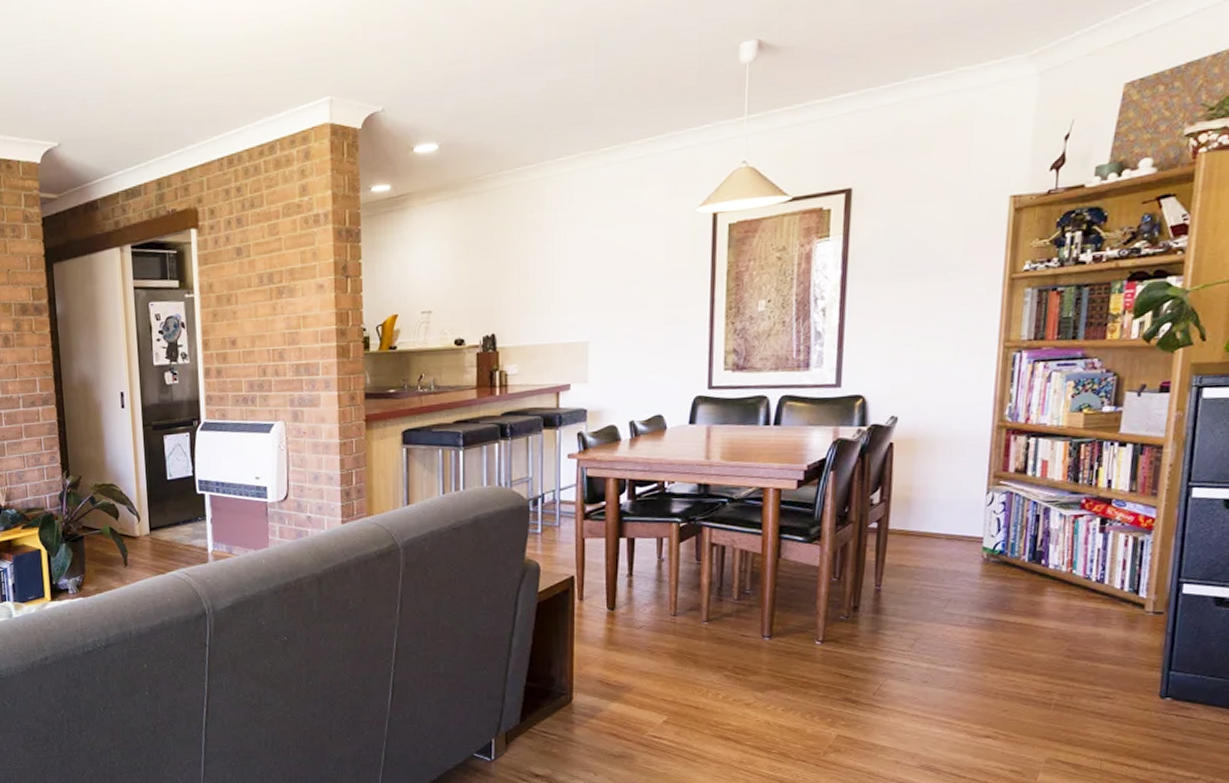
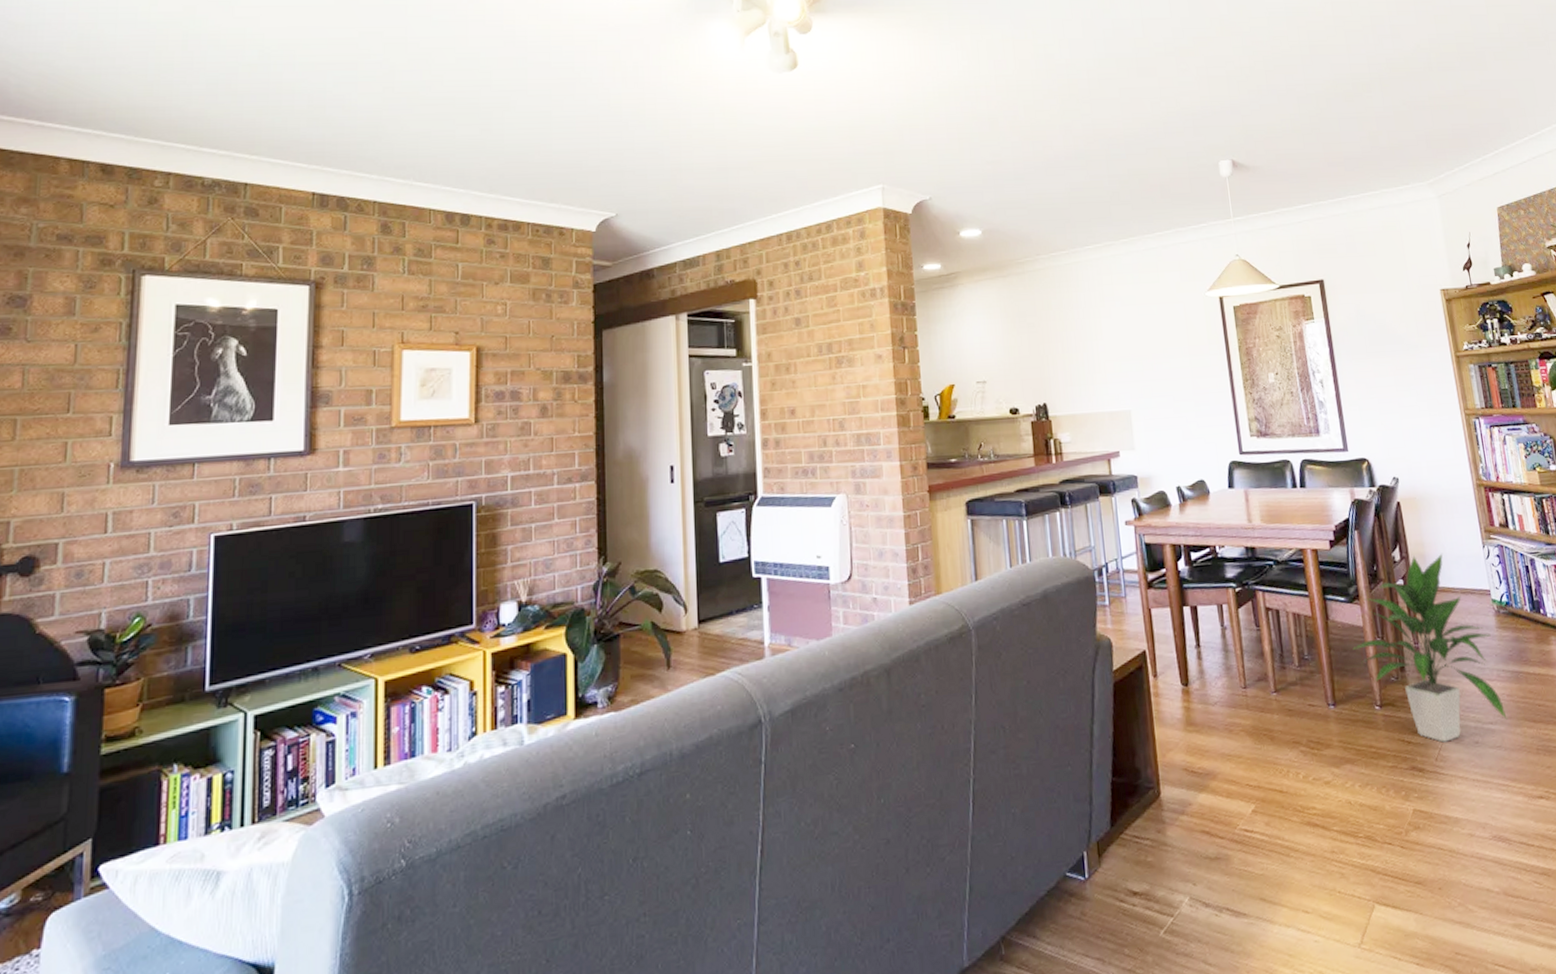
indoor plant: none [802,499,971,679] -> present [1353,554,1507,743]

